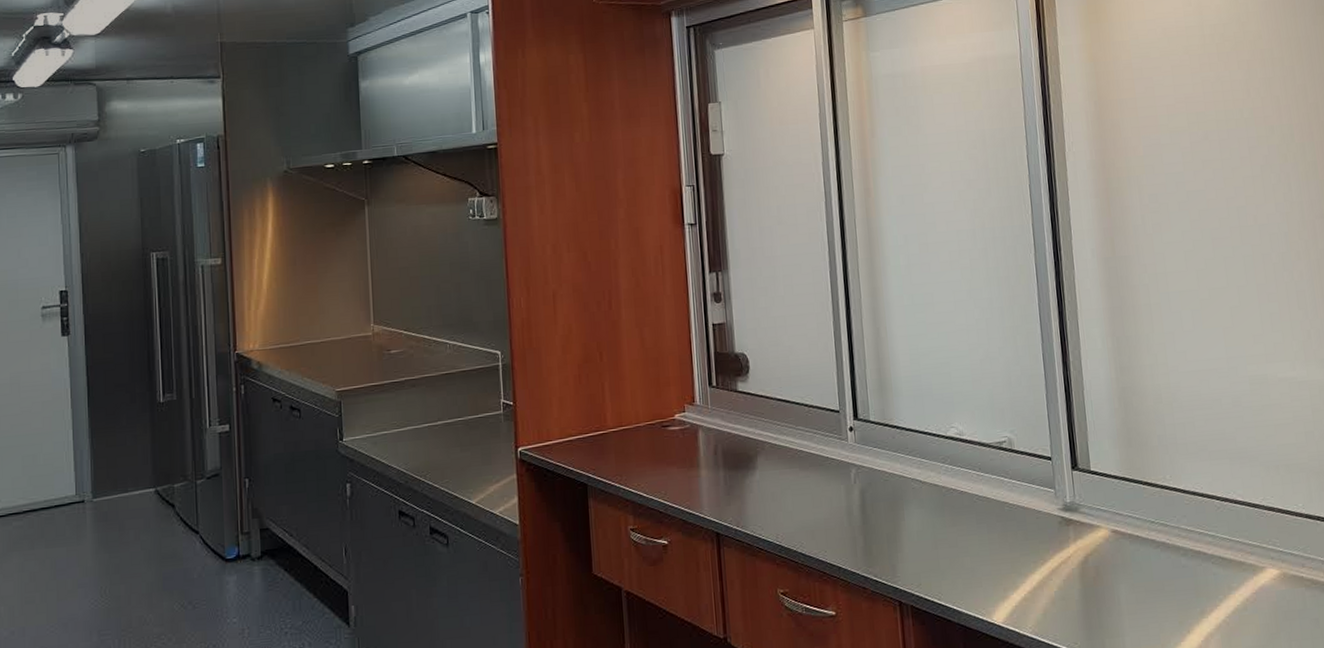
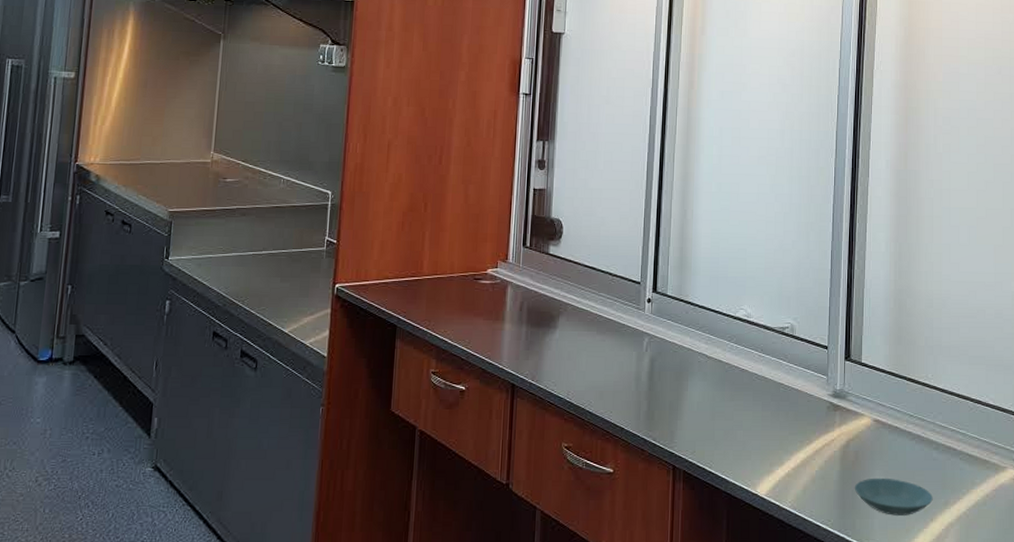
saucer: none [1098,591,1187,631] -> present [854,478,933,515]

